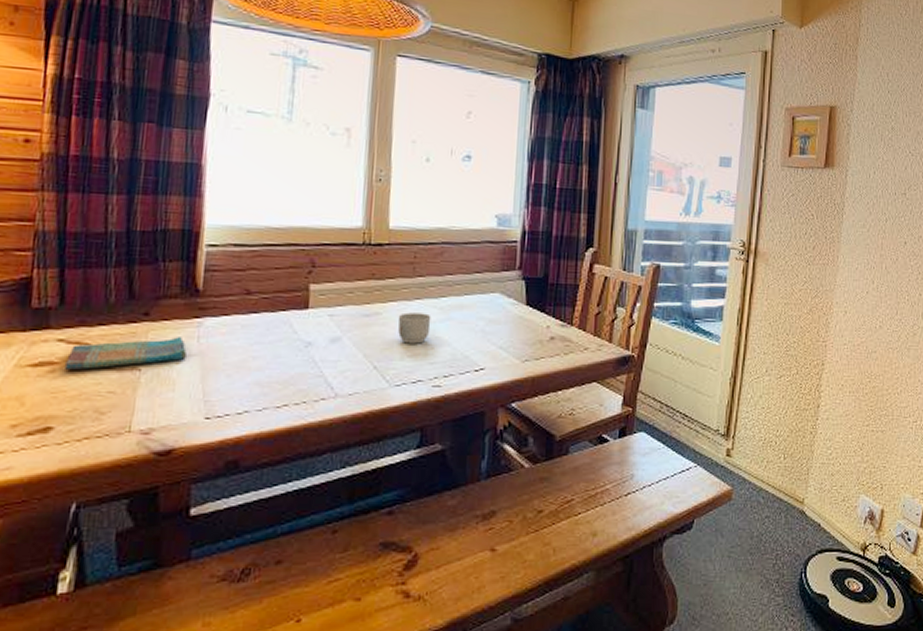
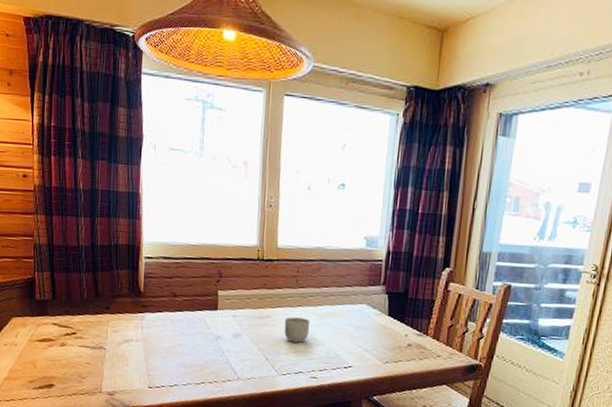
dish towel: present [63,337,187,371] -> none [58,326,135,346]

